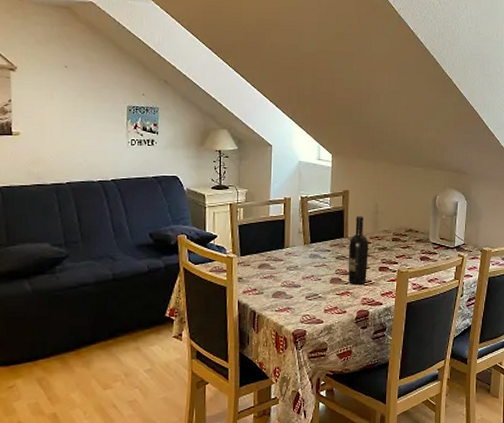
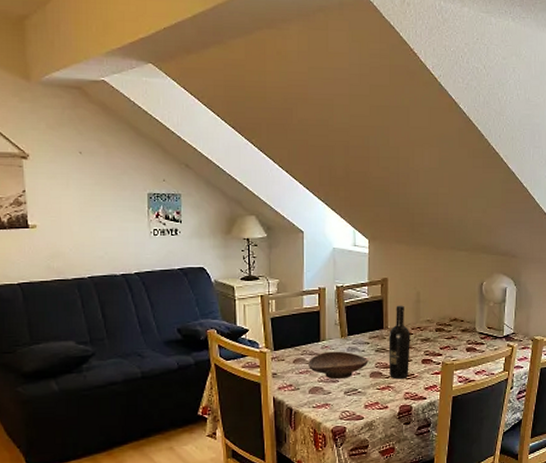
decorative bowl: none [271,258,329,285] -> present [307,351,369,380]

